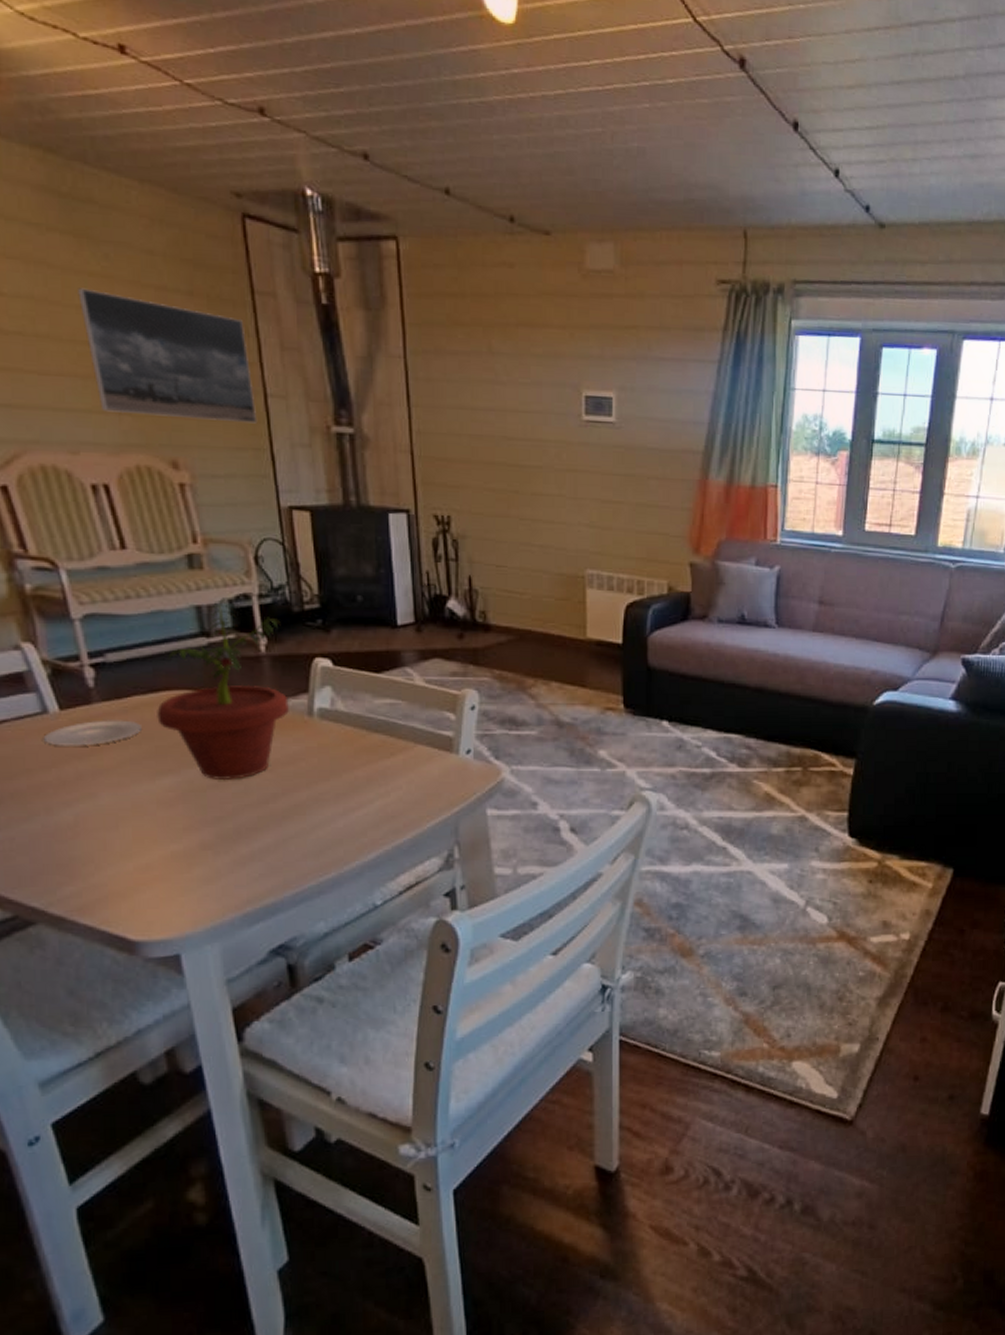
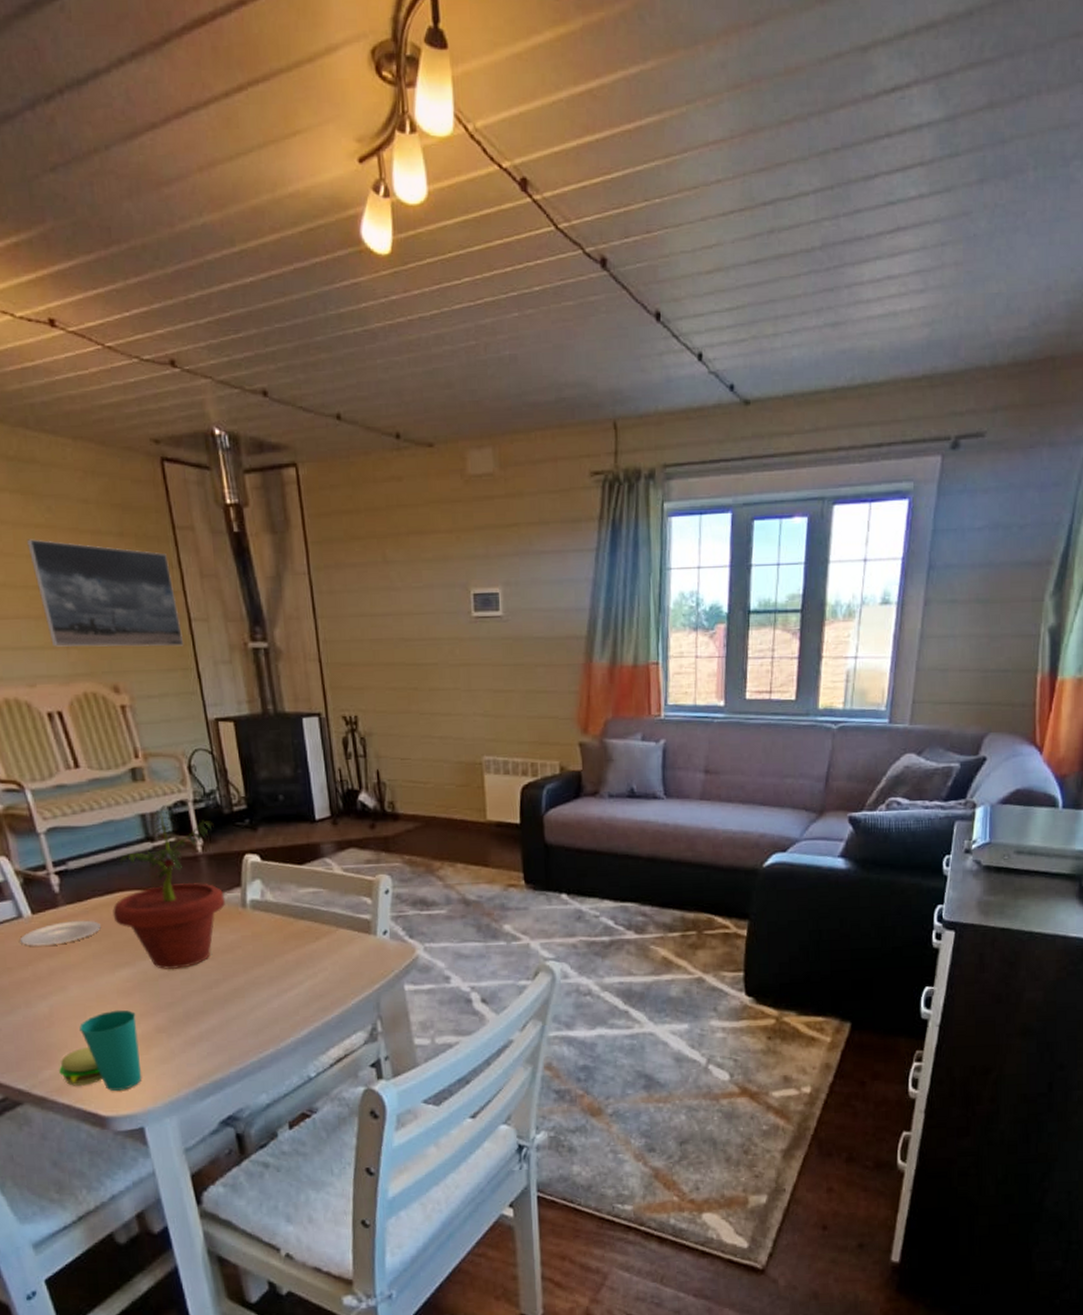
cup: none [82,822,181,912] -> present [59,1009,142,1091]

